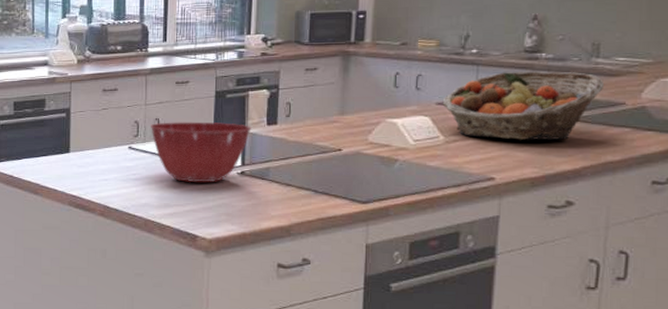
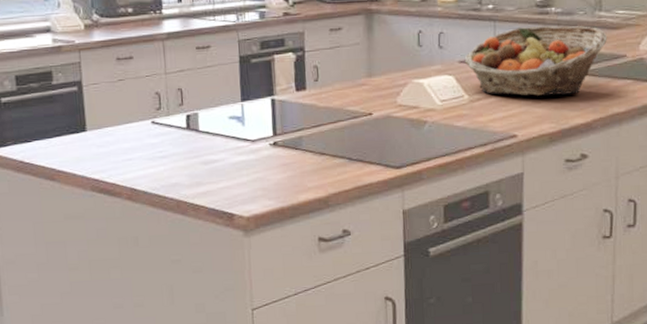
mixing bowl: present [150,122,252,182] -> none [172,90,280,157]

